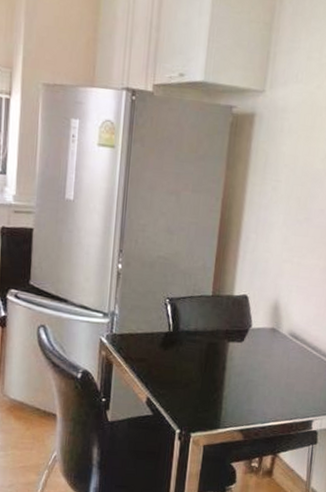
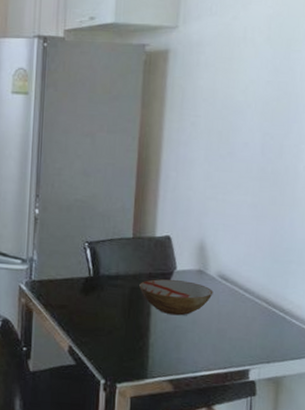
bowl: none [216,336,285,371] -> present [139,279,213,316]

